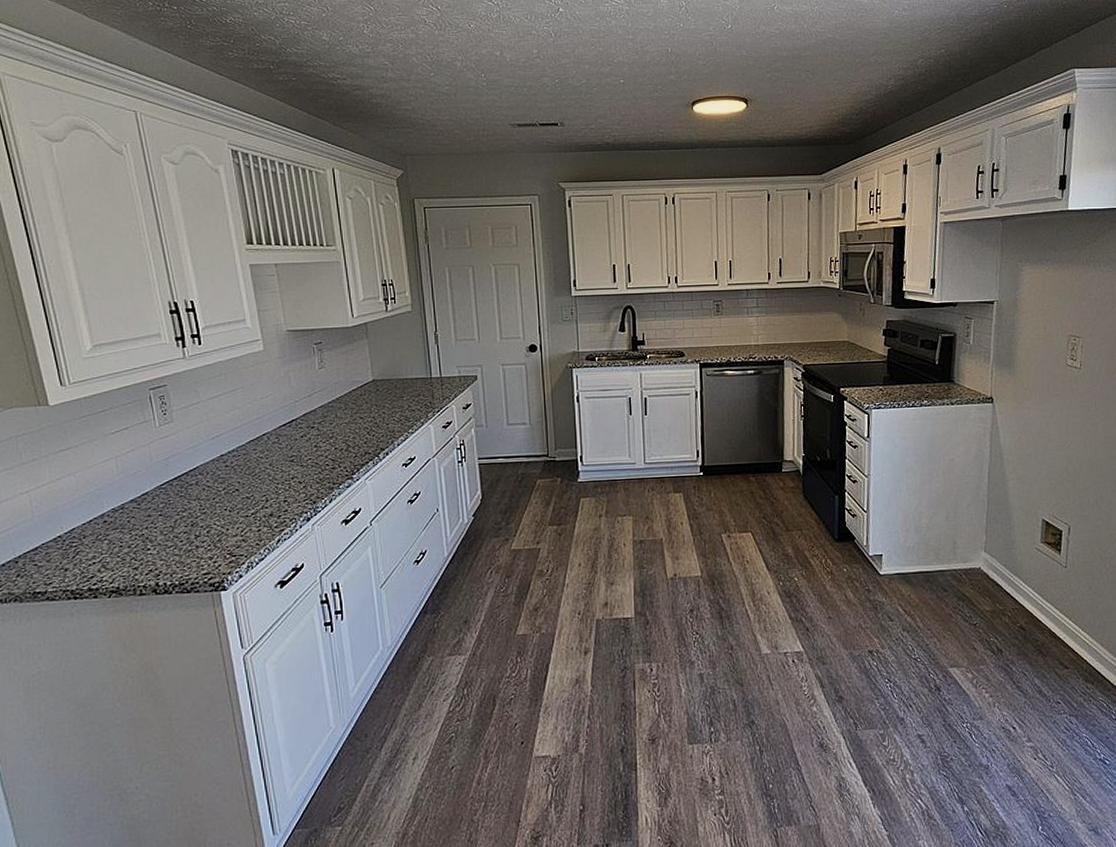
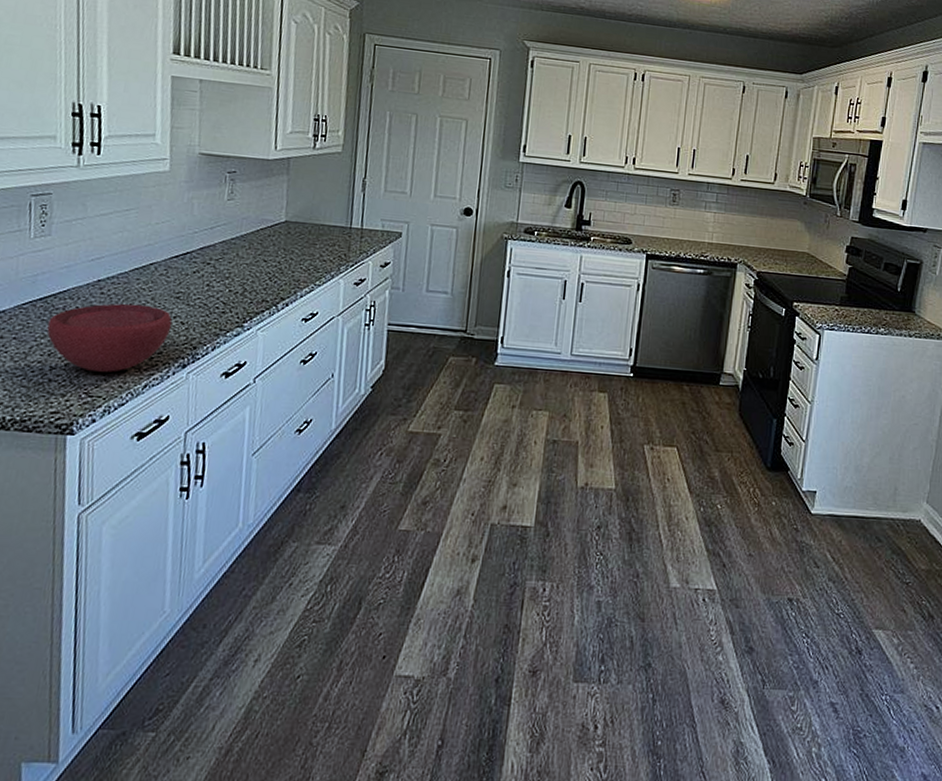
bowl: none [186,471,291,534] -> present [47,303,173,372]

